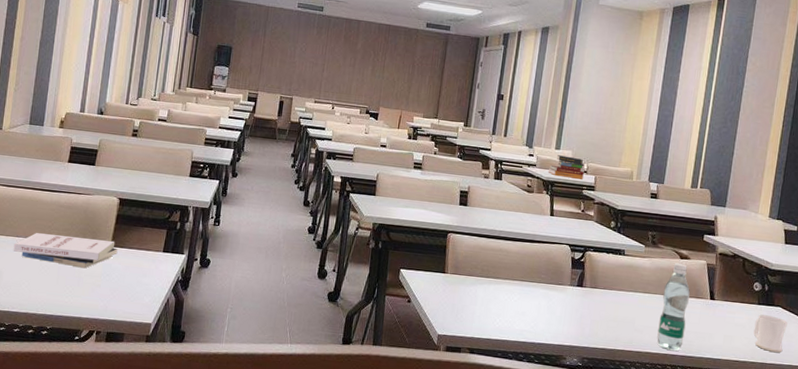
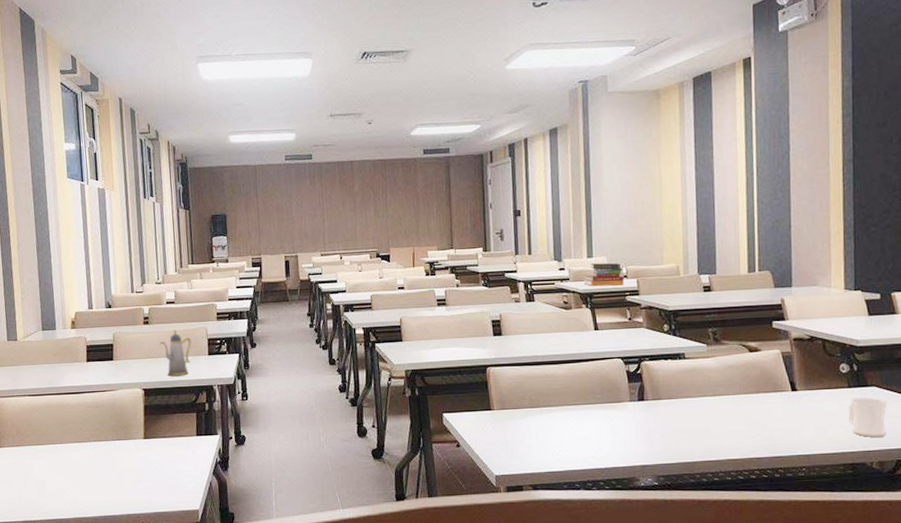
books: present [13,233,118,269] -> none [50,433,152,465]
coffee pot: none [143,146,176,192] -> present [159,329,192,377]
bottle: present [657,262,690,351] -> none [736,356,769,454]

